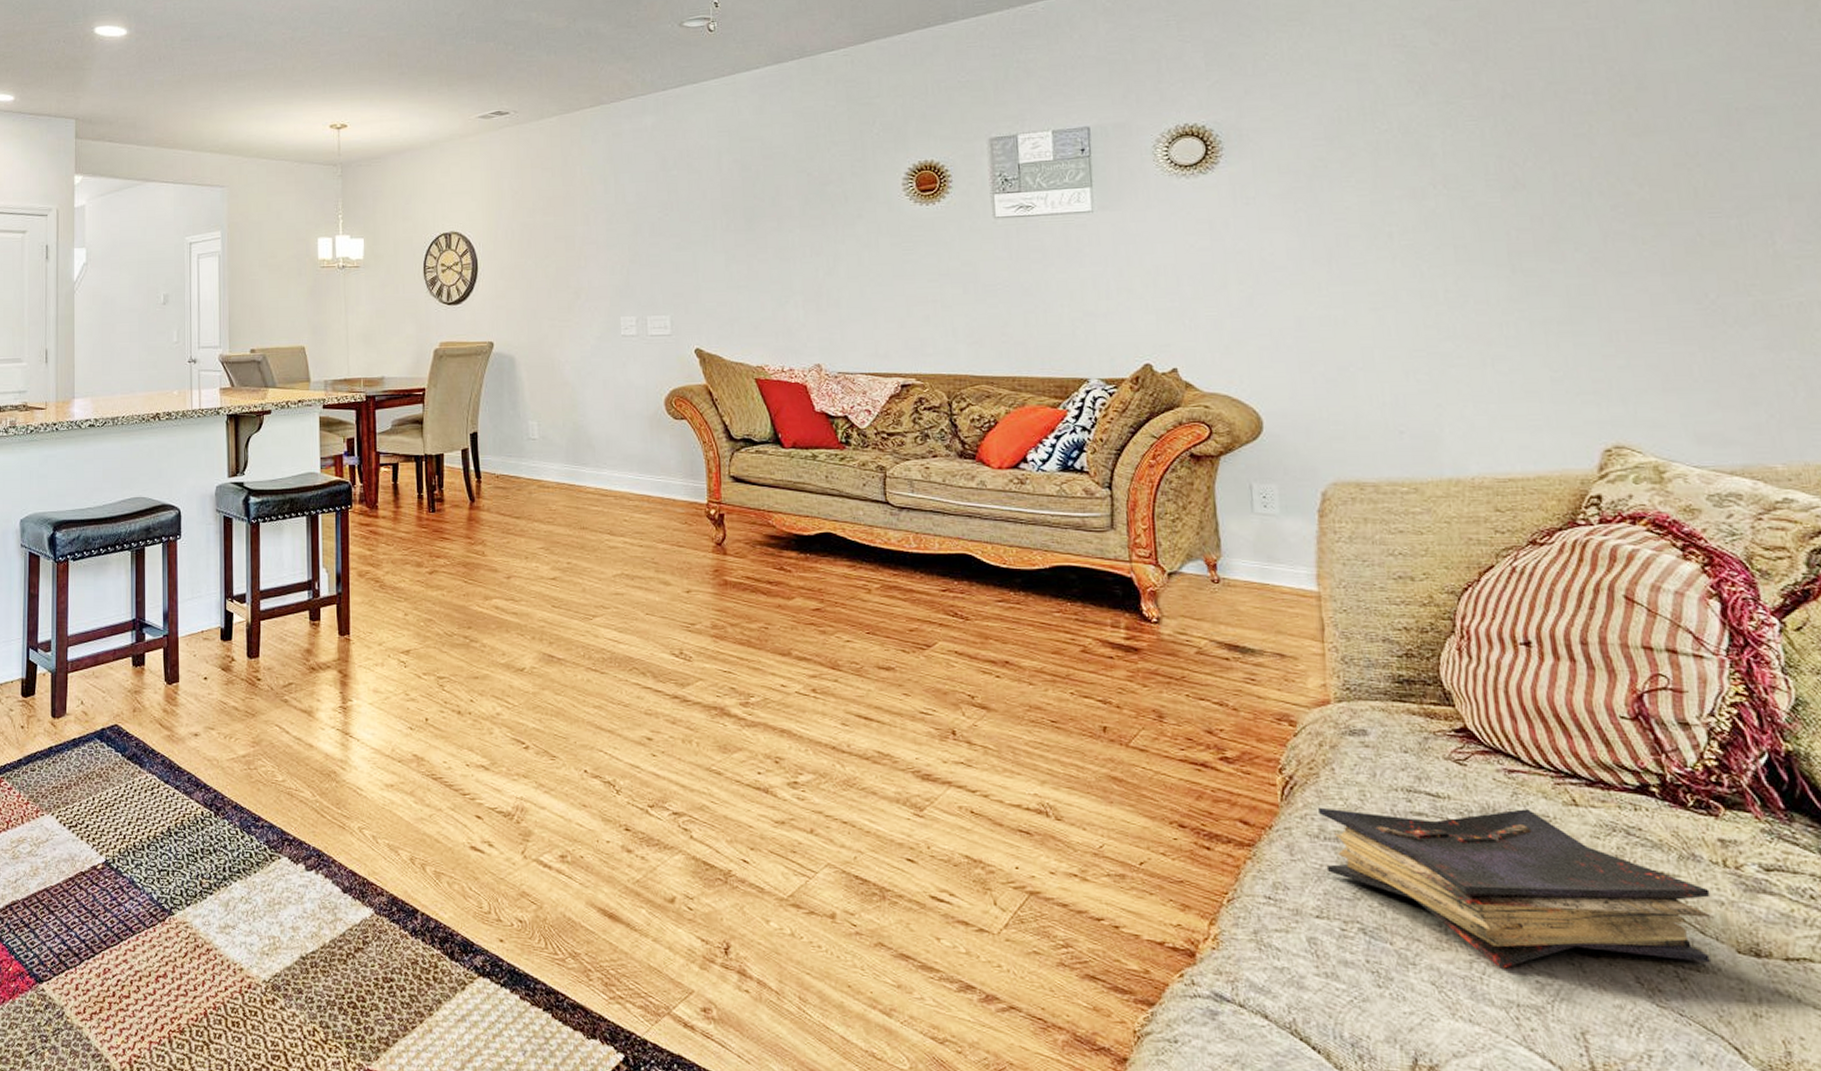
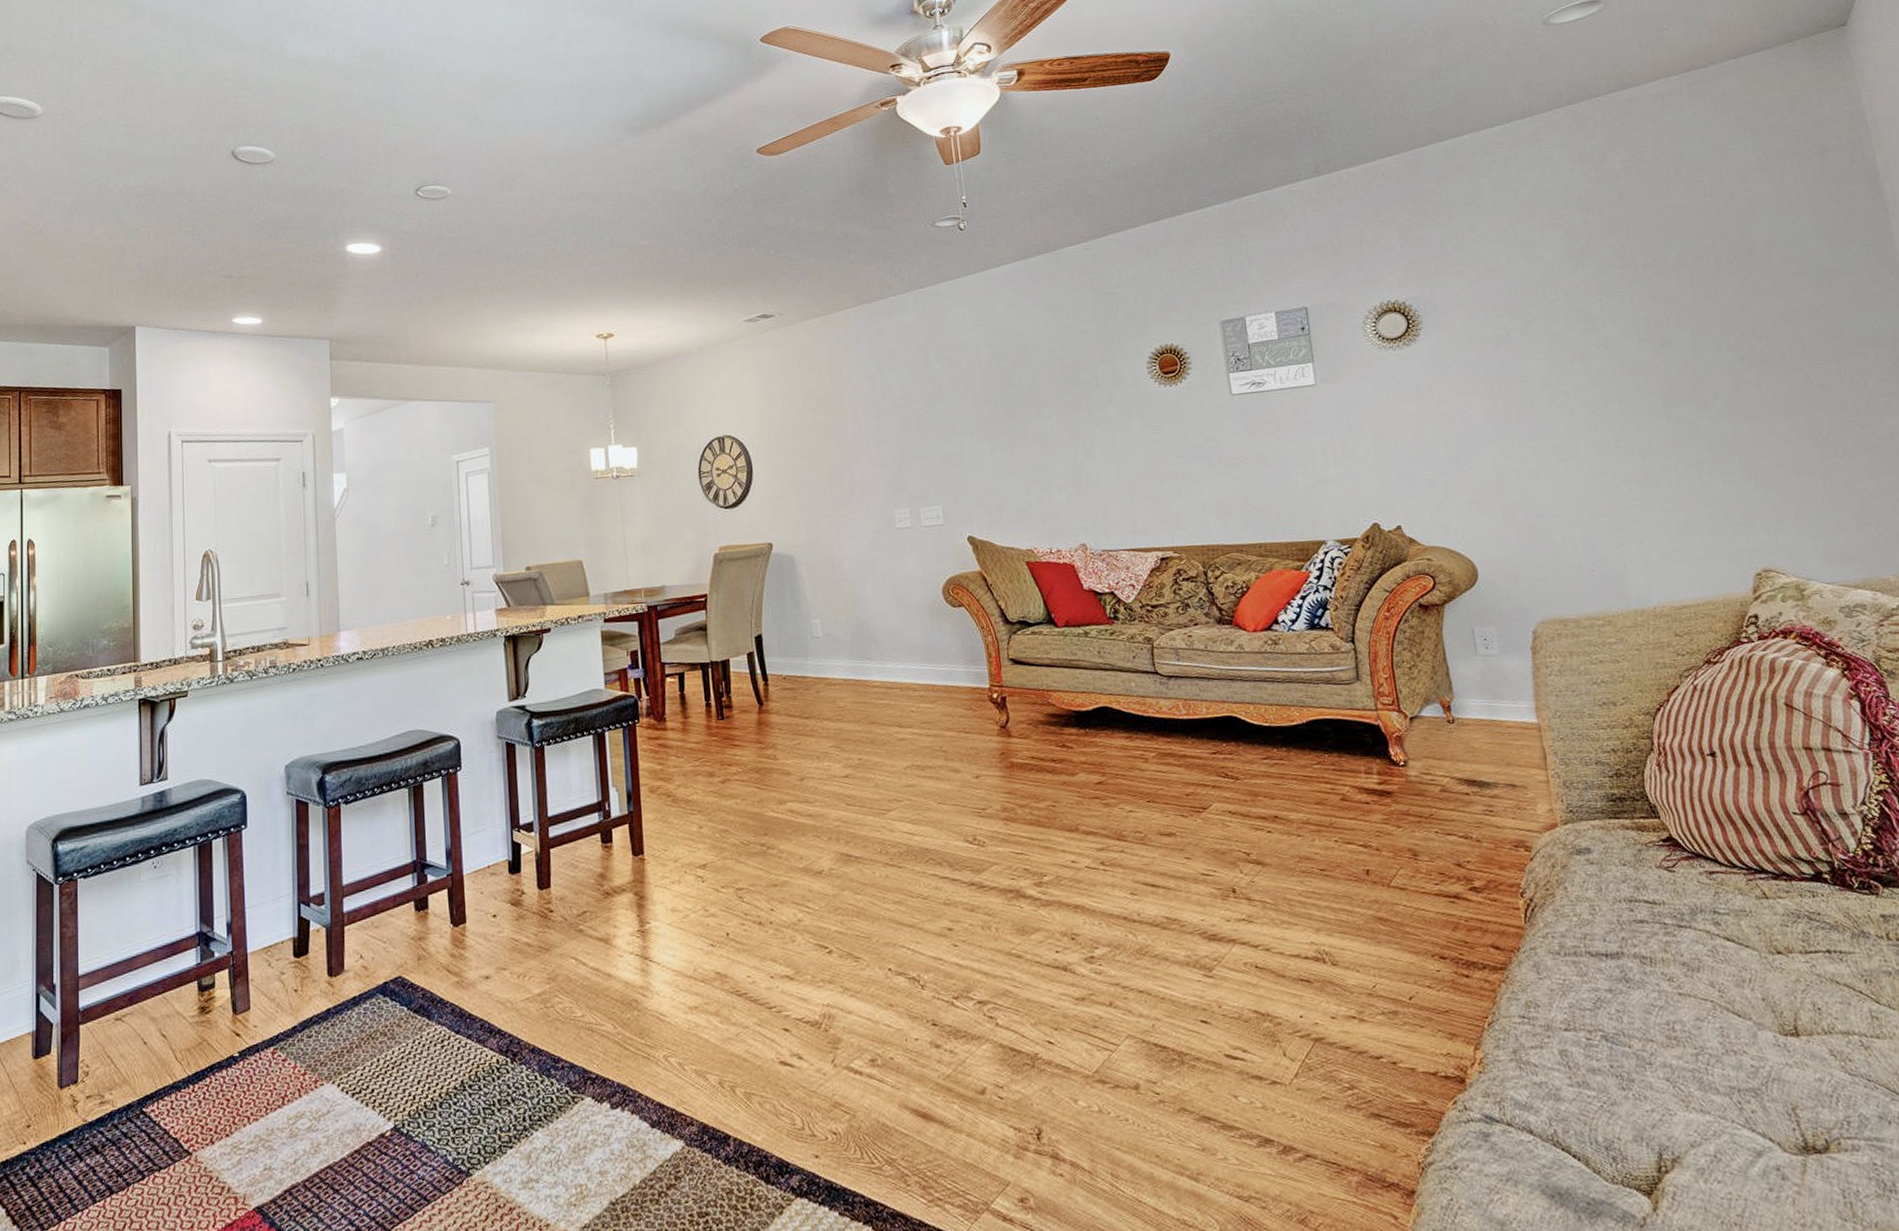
book: present [1318,807,1712,969] -> none [1557,906,1887,1058]

